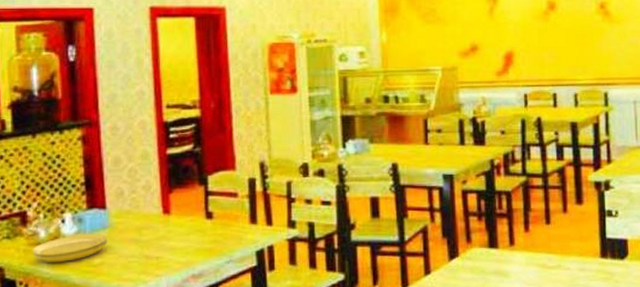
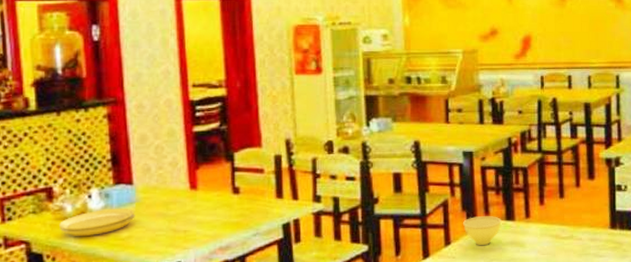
bowl: none [443,243,485,276] -> present [462,216,502,246]

